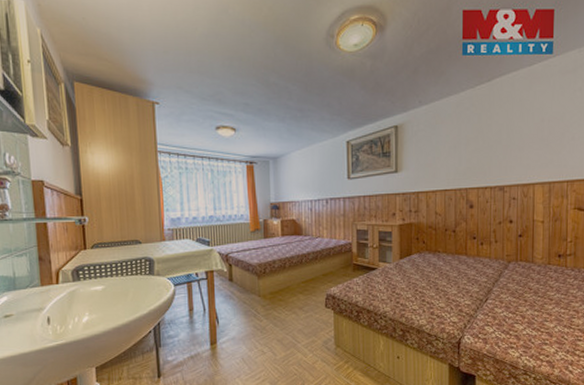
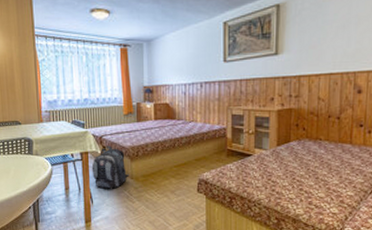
backpack: none [217,263,257,309] -> present [91,145,129,190]

